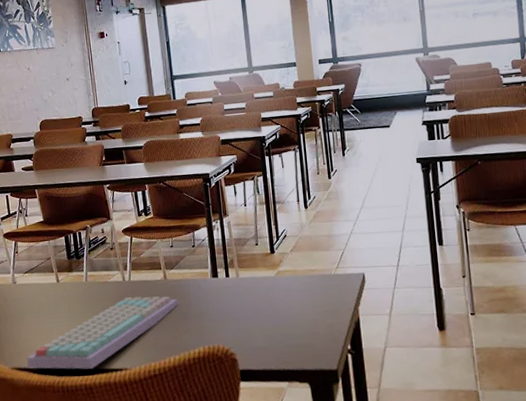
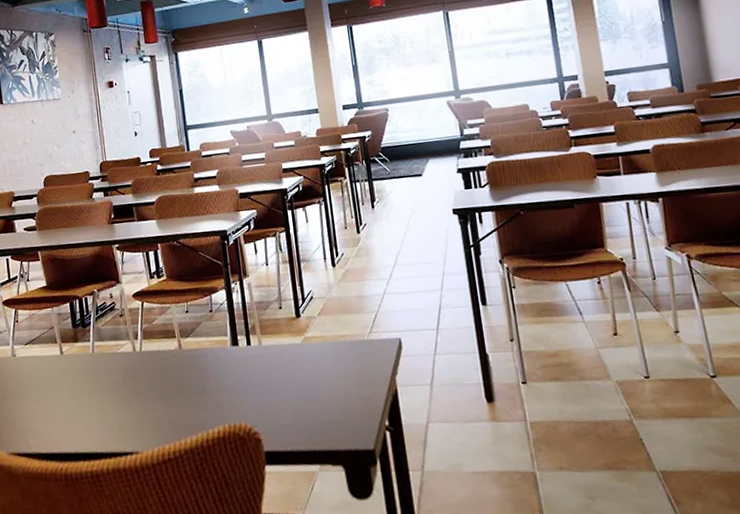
keyboard: present [26,295,179,369] -> none [26,367,196,454]

